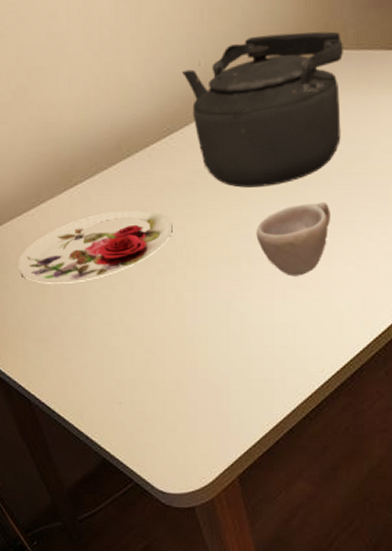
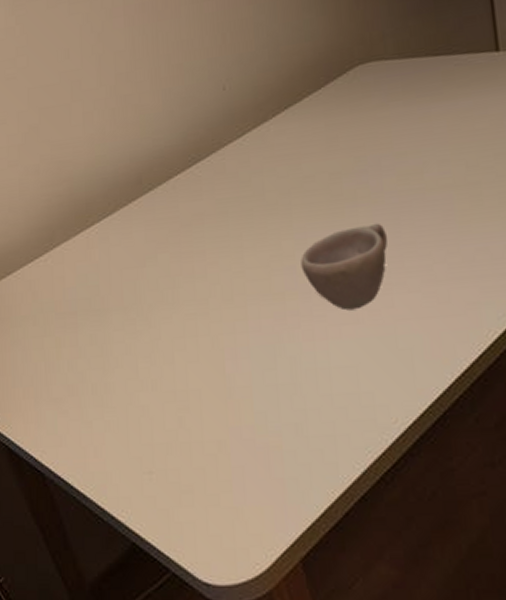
plate: present [18,209,173,284] -> none [29,245,204,336]
kettle: present [181,31,343,188] -> none [205,43,391,215]

